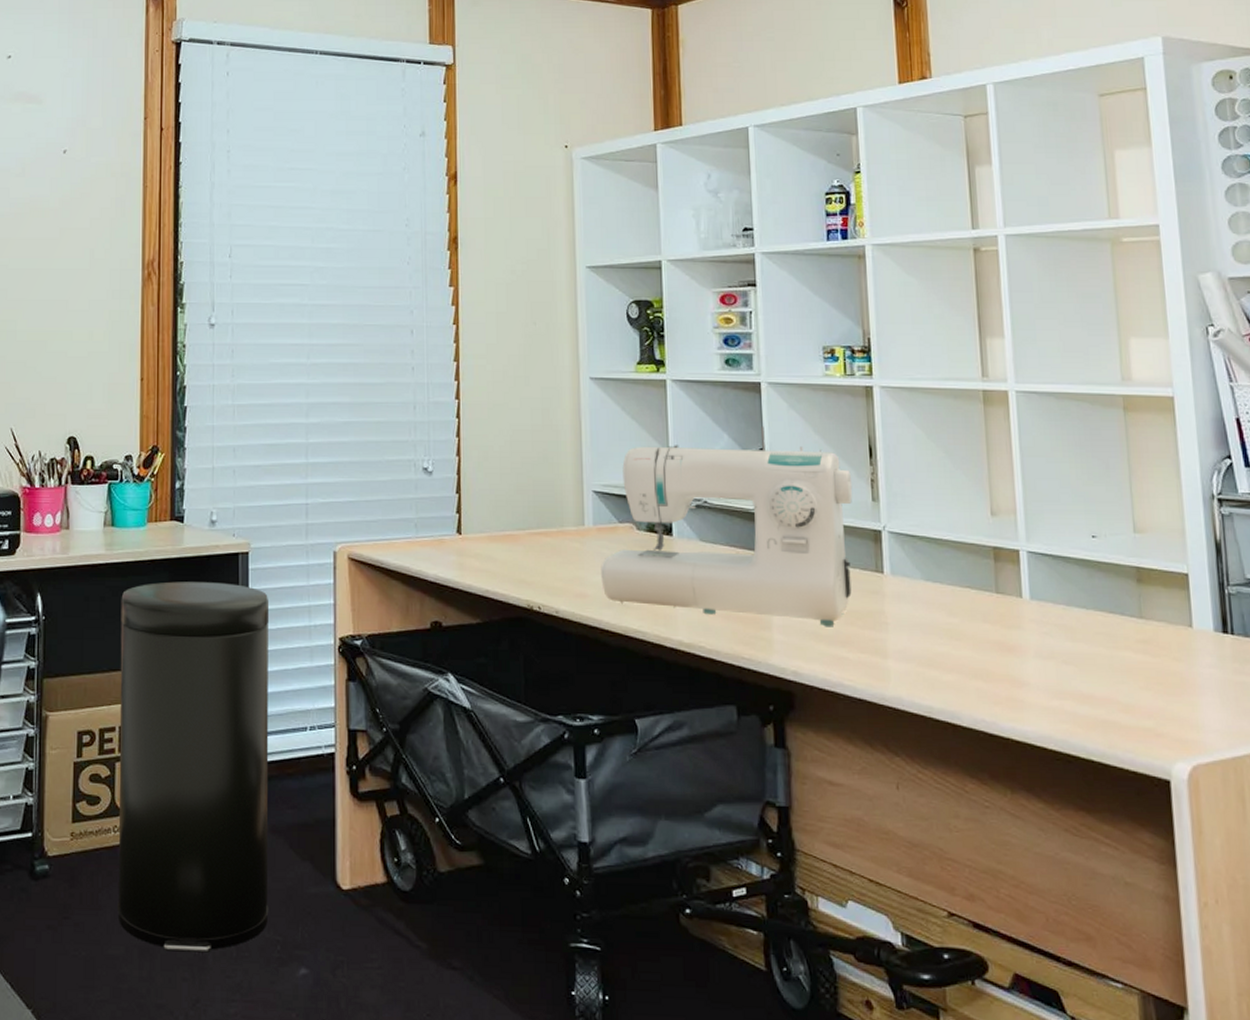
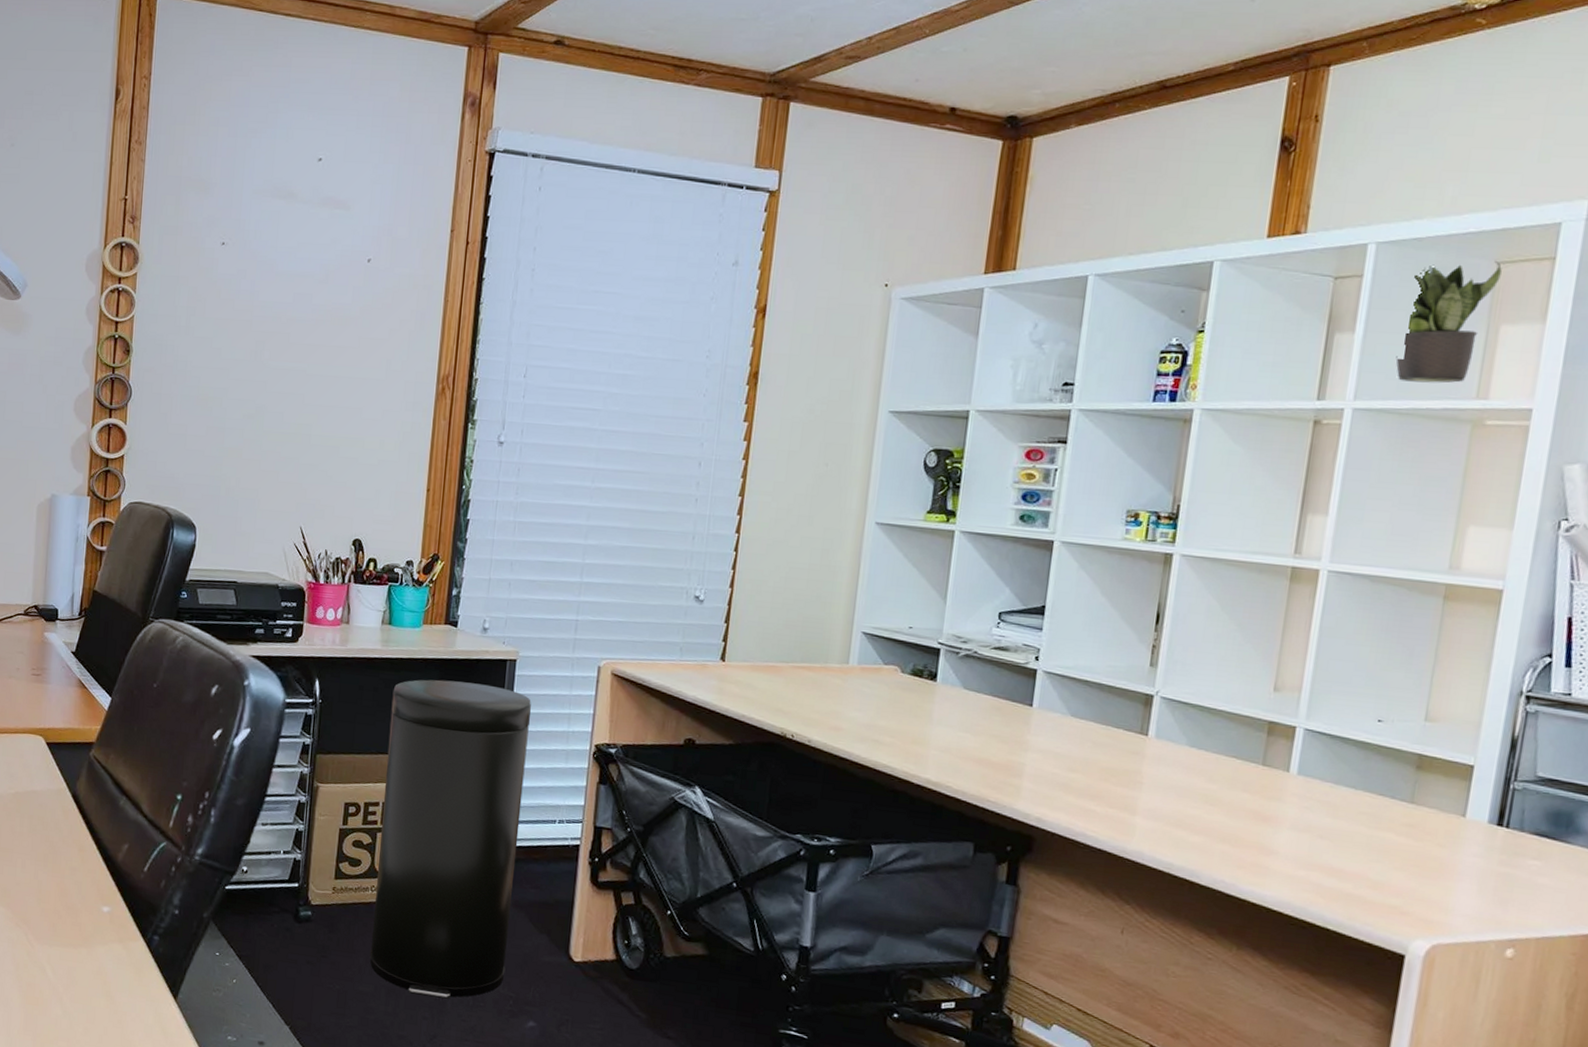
sewing machine: present [601,425,853,626] -> none [857,583,1133,780]
potted plant: none [1032,93,1105,207] -> present [1396,260,1502,384]

